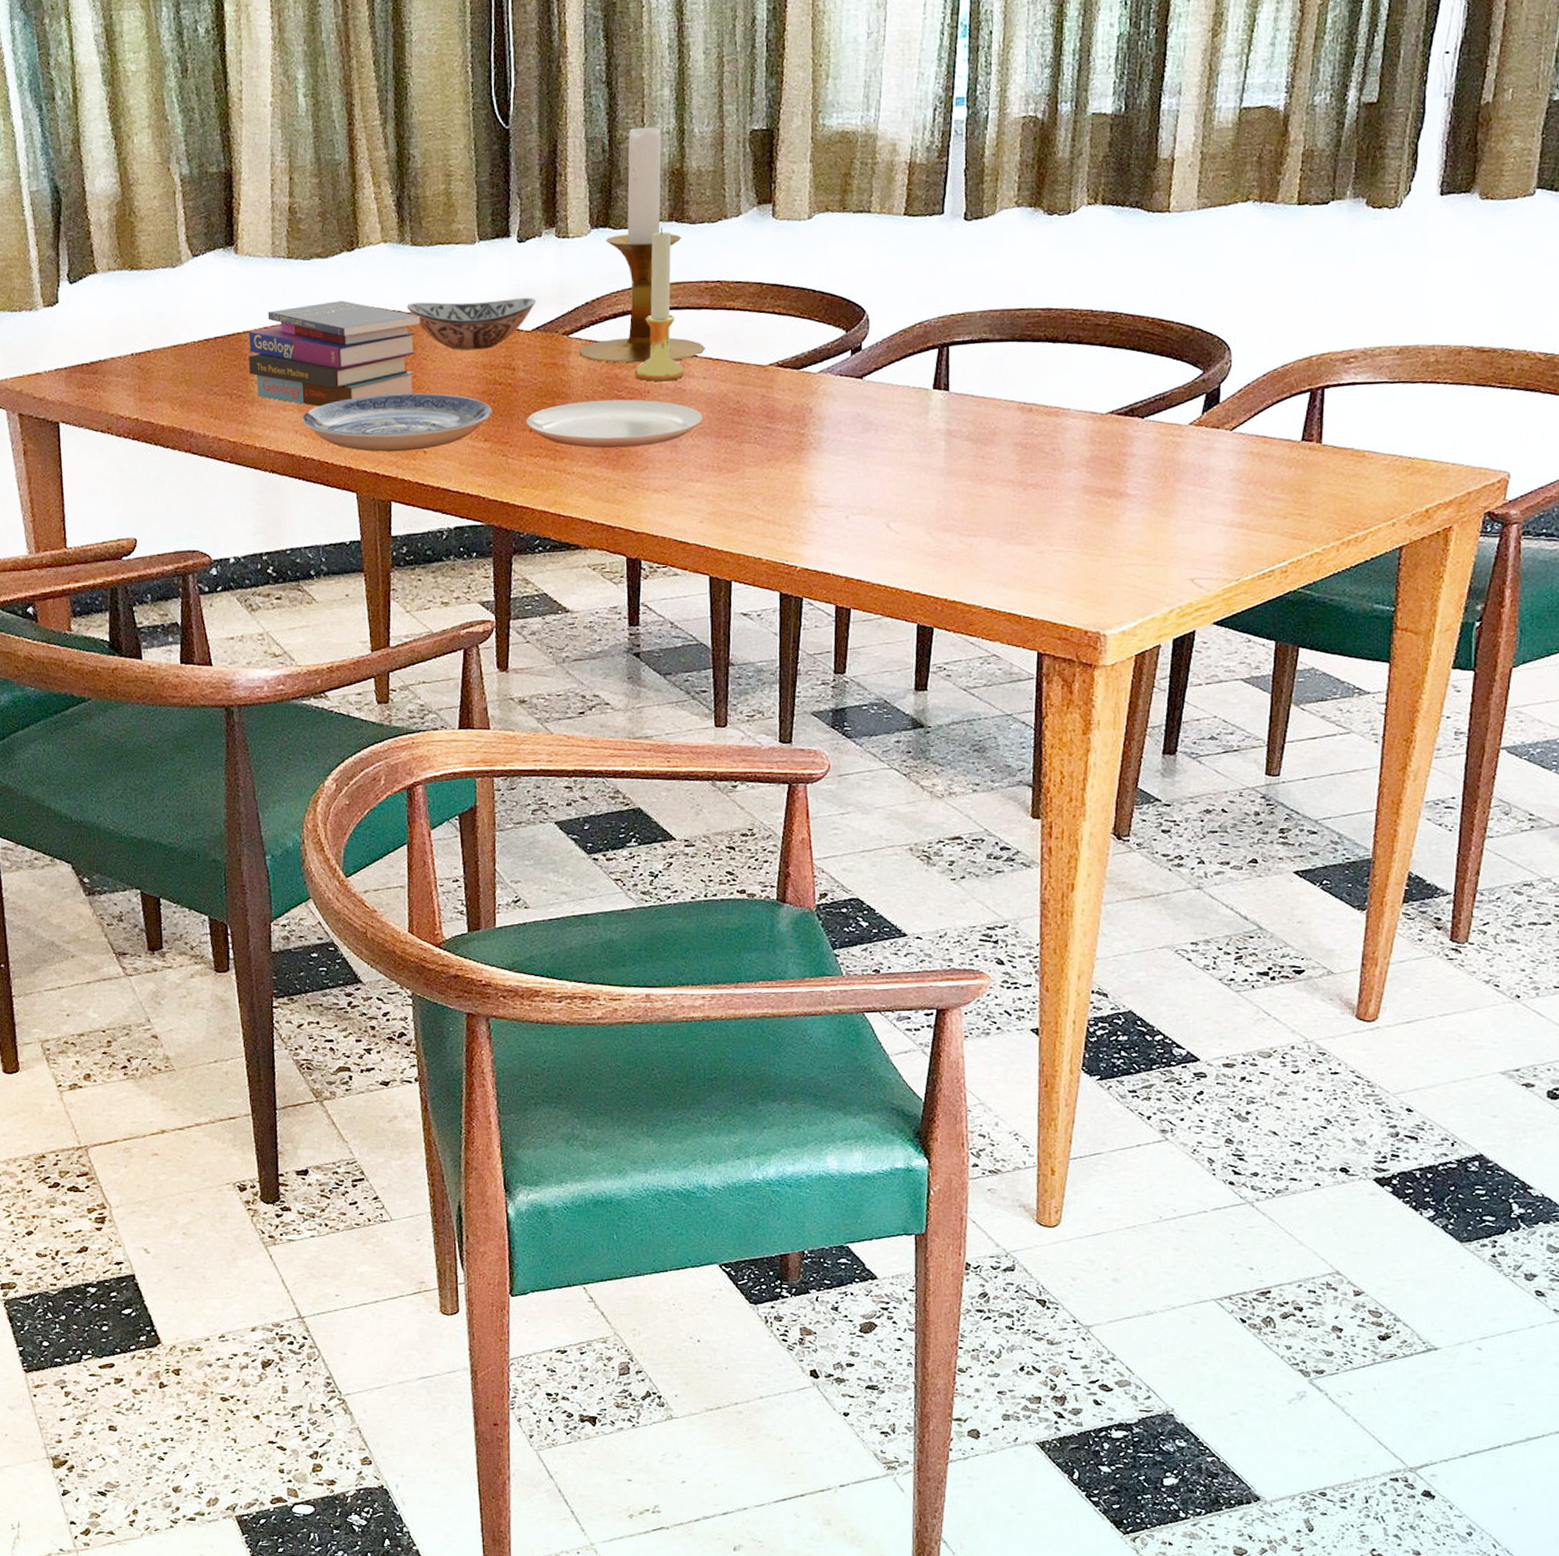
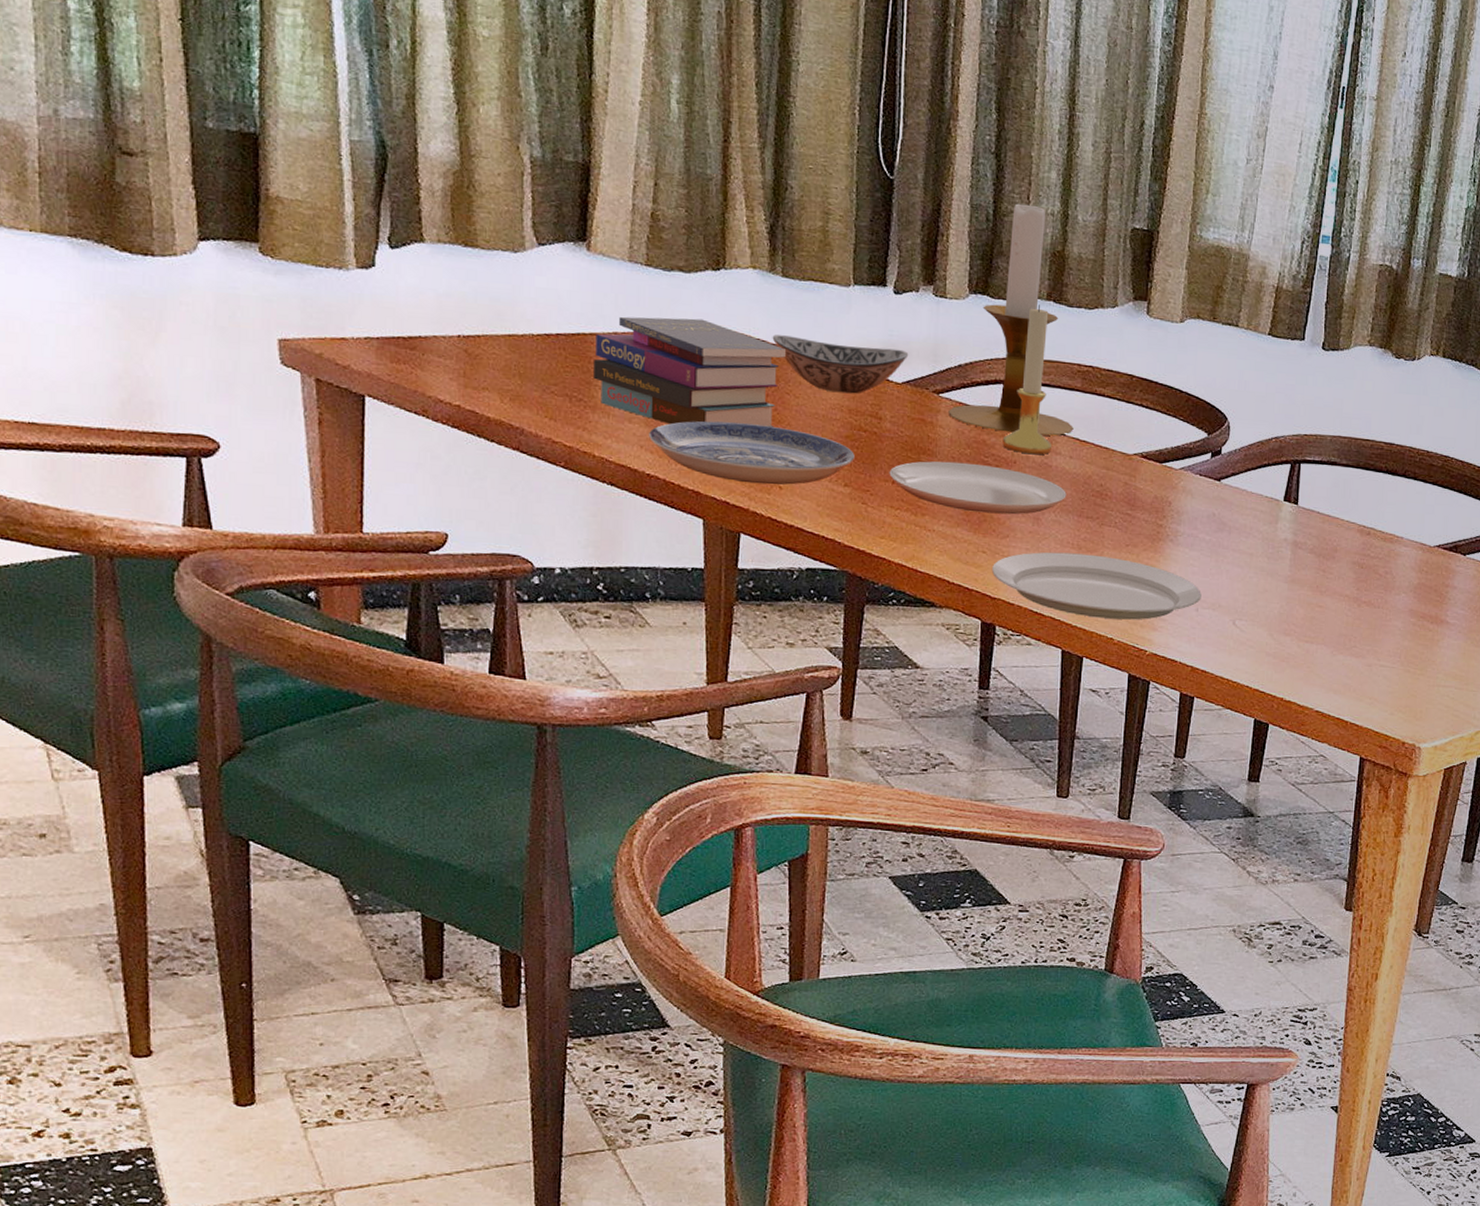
plate: none [632,474,851,539] -> present [991,552,1202,620]

